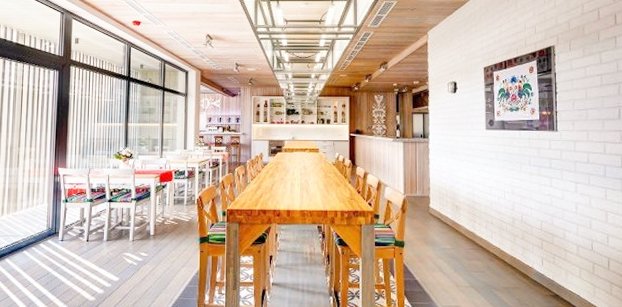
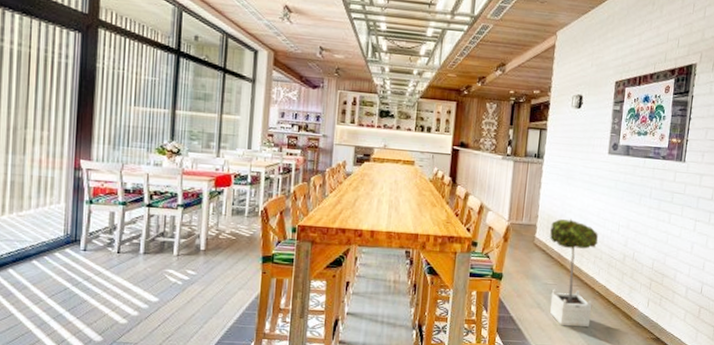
potted tree: none [441,189,490,288] -> present [549,219,598,328]

